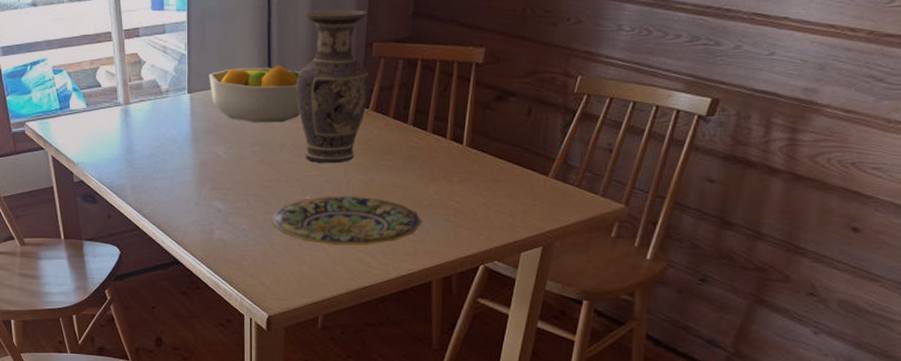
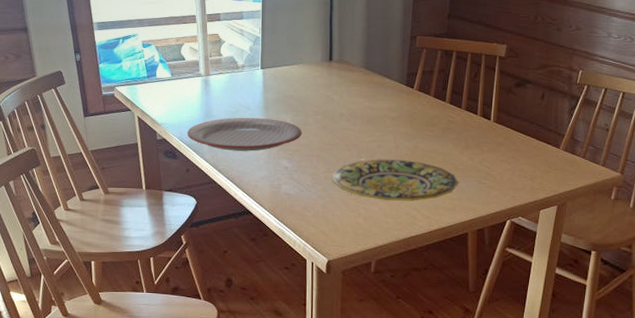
plate: none [107,152,237,192] -> present [187,117,302,151]
fruit bowl: present [209,64,300,123] -> none [279,49,357,97]
vase: present [296,9,370,164] -> none [353,8,414,132]

